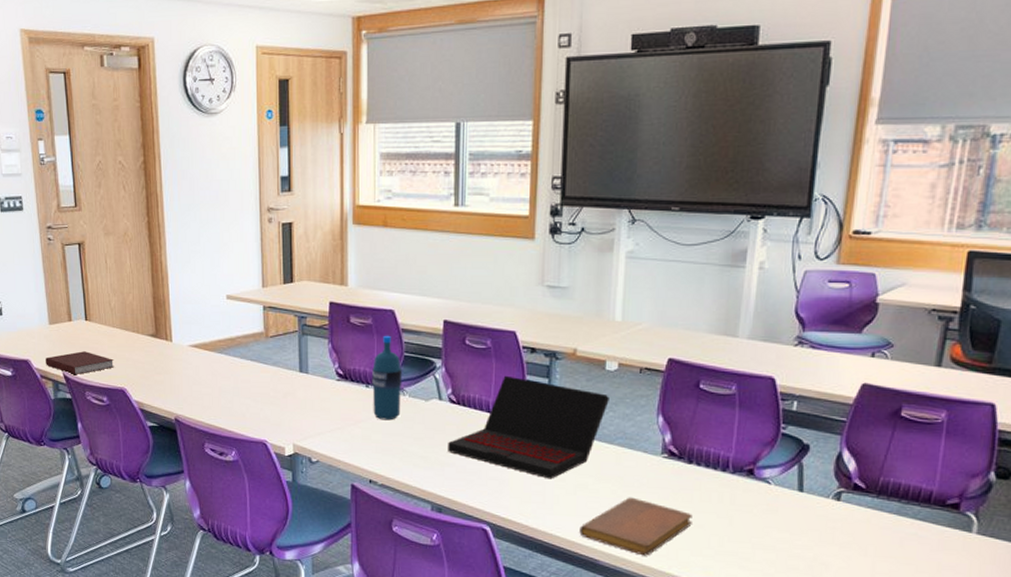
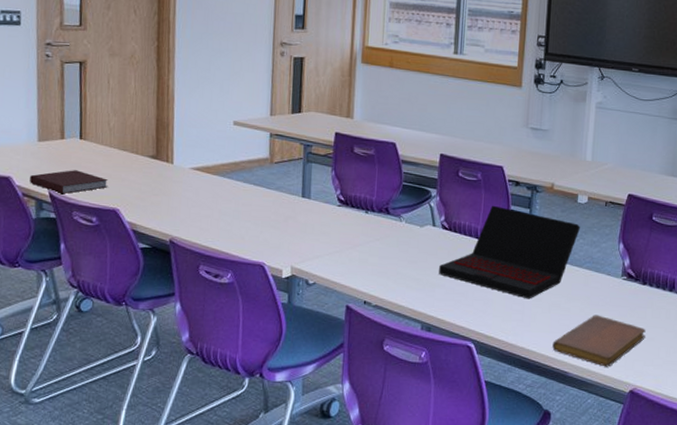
water bottle: present [372,335,403,421] -> none [371,165,401,245]

